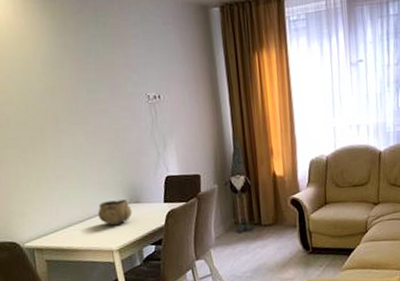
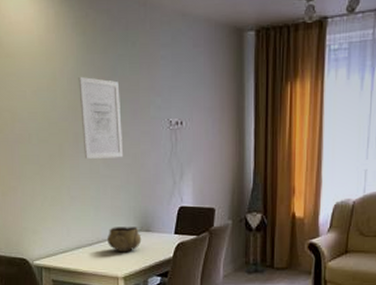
wall art: none [52,58,106,138] -> present [78,76,124,159]

